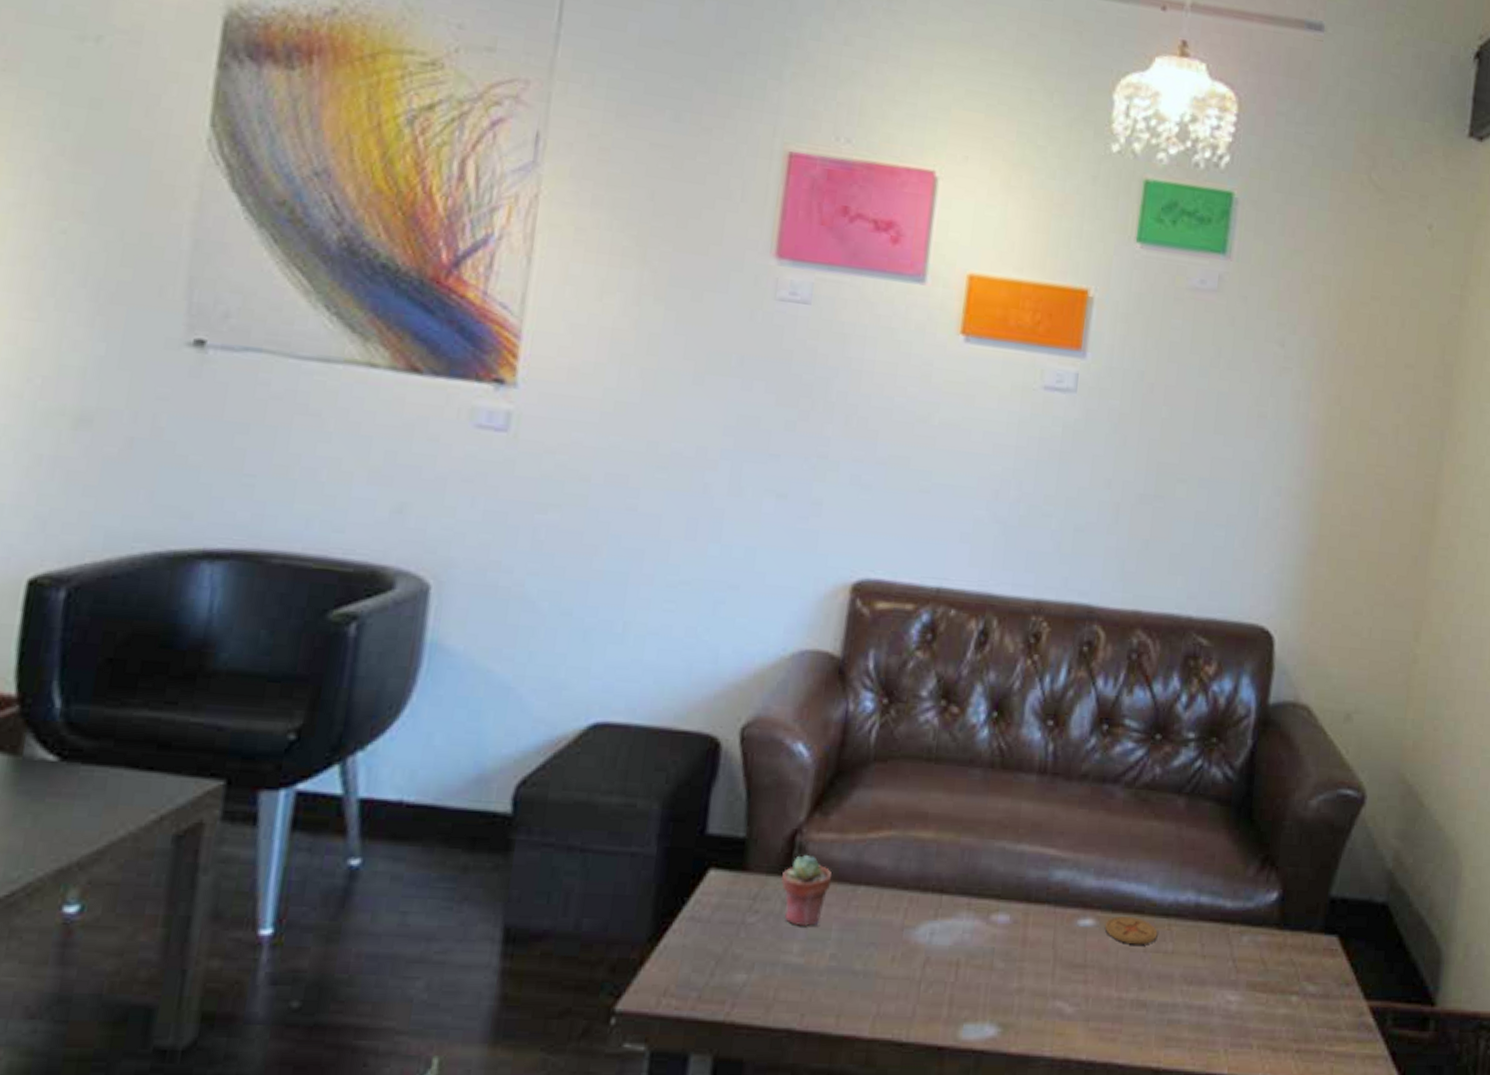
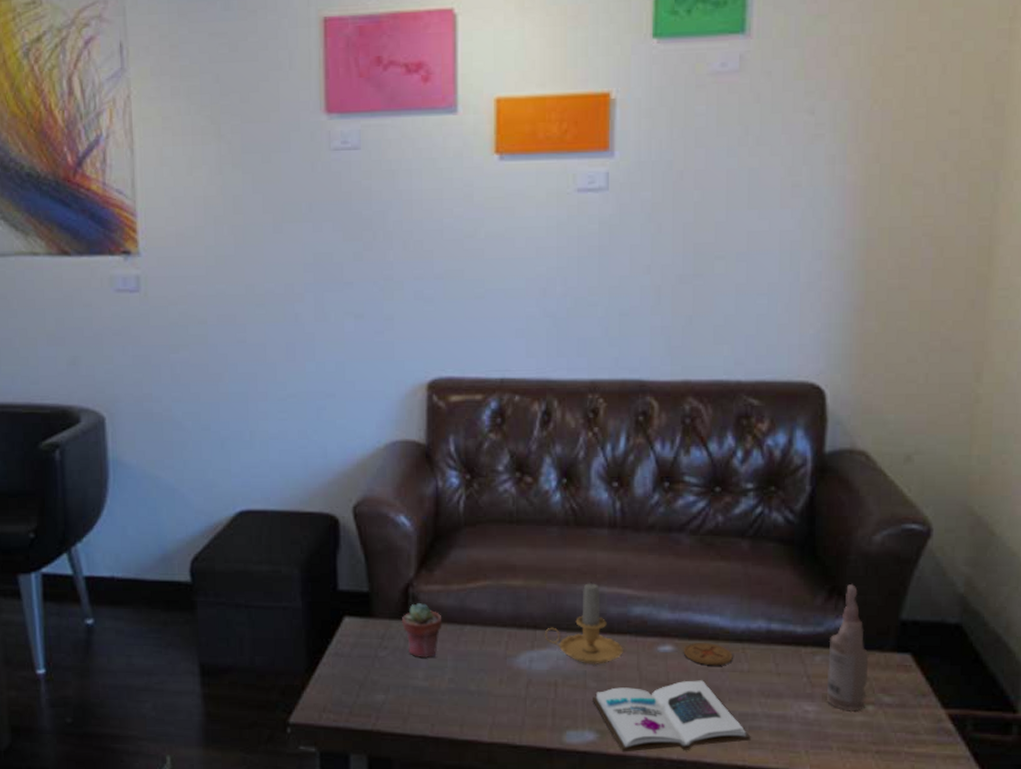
candle: none [951,838,1039,941] -> present [544,582,623,666]
book: none [998,962,1169,1052] -> present [593,680,751,752]
bottle: none [1250,854,1297,1003] -> present [826,584,869,712]

